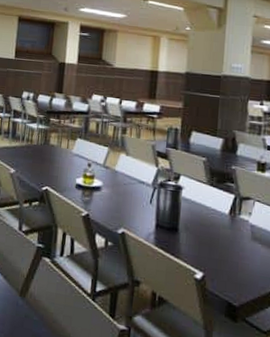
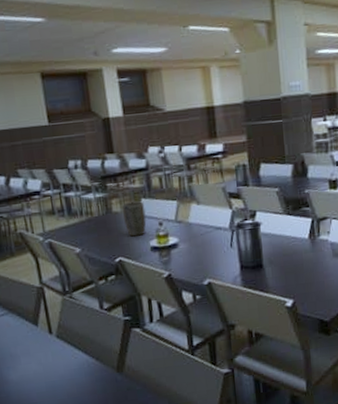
plant pot: none [57,138,79,172] -> present [122,200,147,237]

